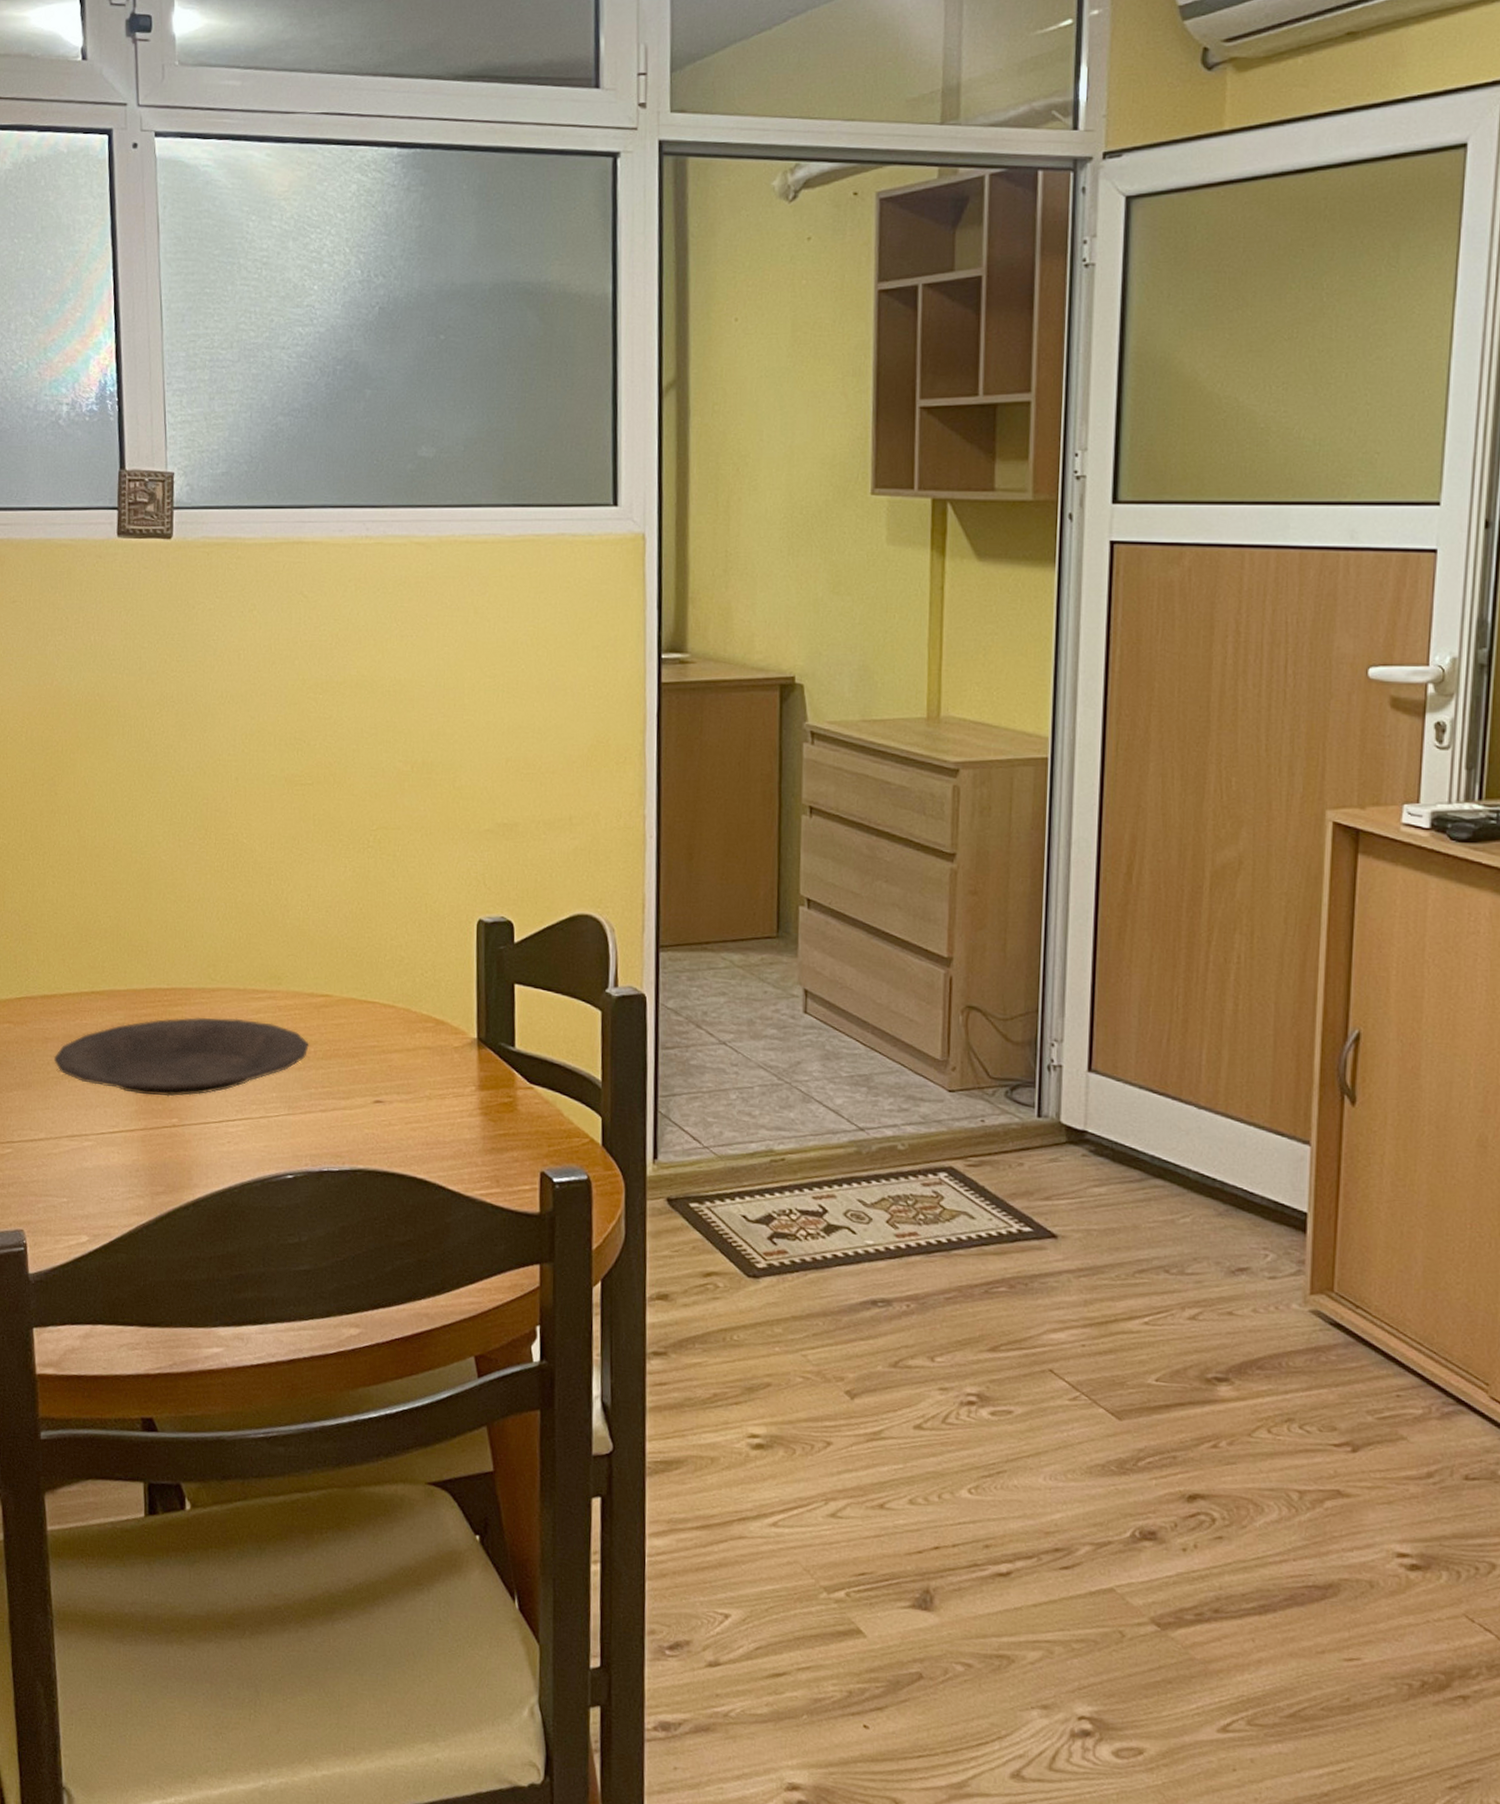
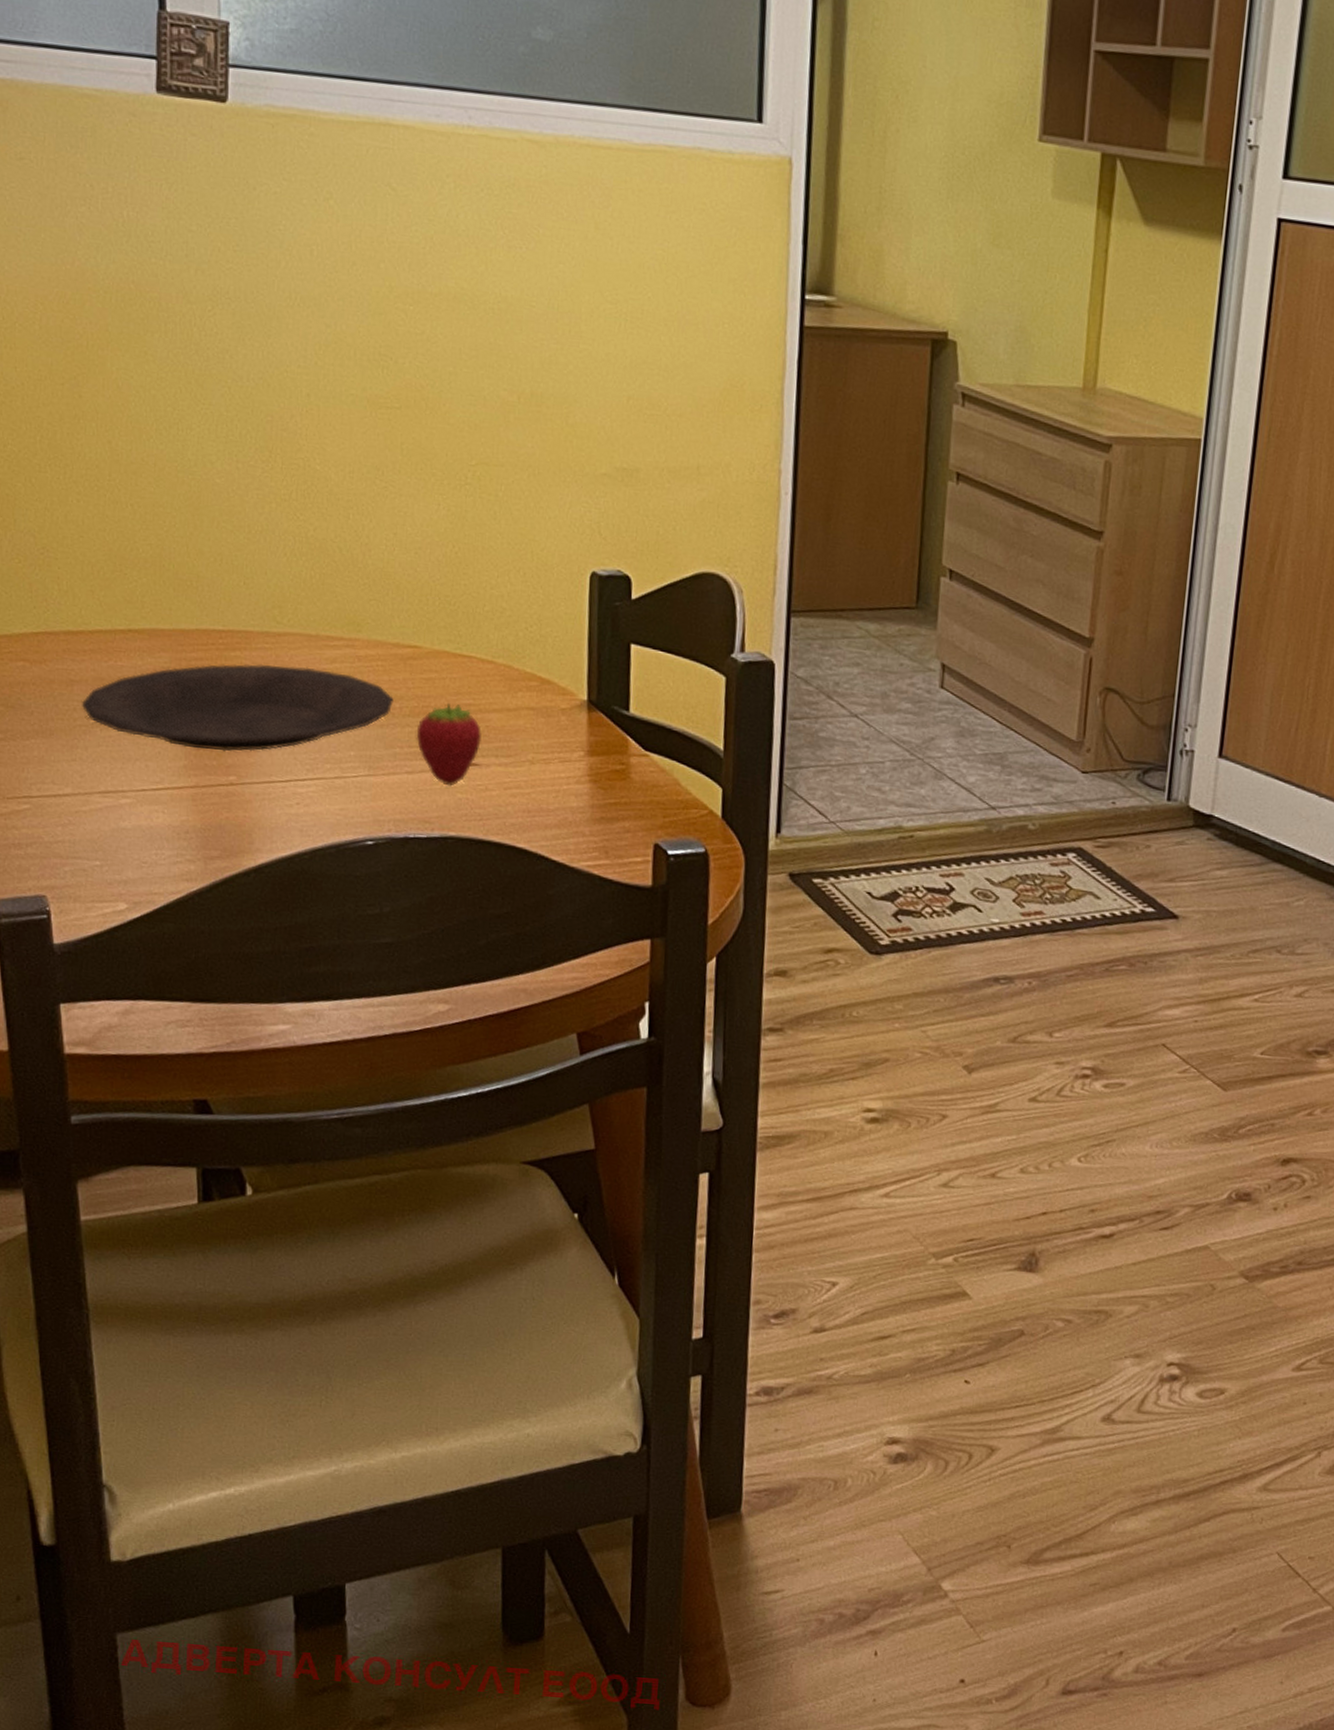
fruit: none [328,1045,385,1123] -> present [416,702,481,786]

